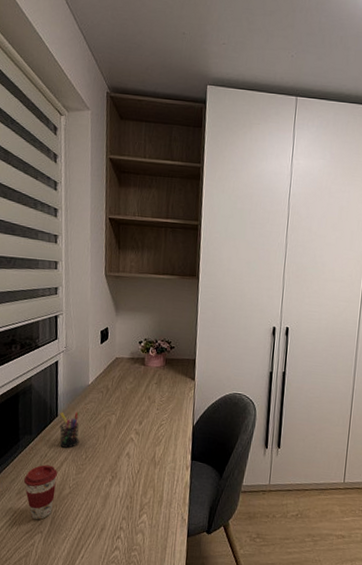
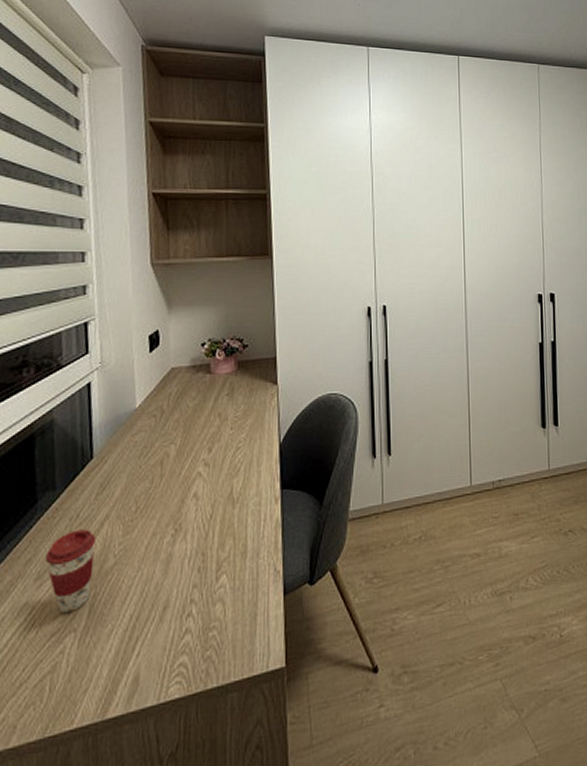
pen holder: present [60,412,79,448] -> none [96,448,125,501]

